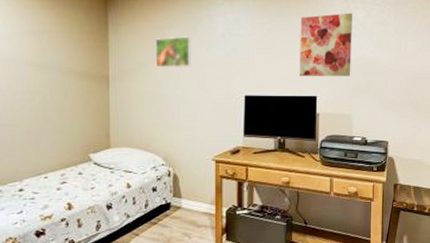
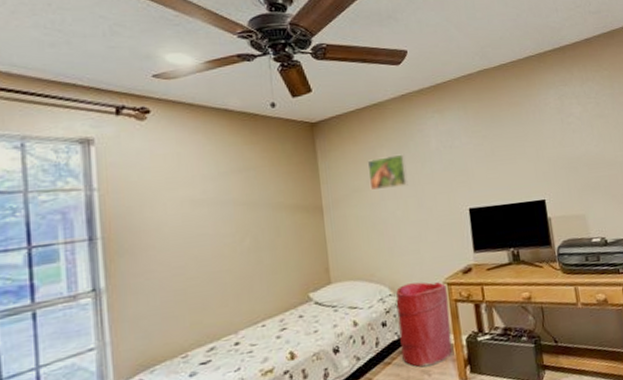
laundry hamper: none [167,156,214,230] -> present [396,282,452,368]
wall art: present [299,12,352,77] -> none [515,109,578,182]

